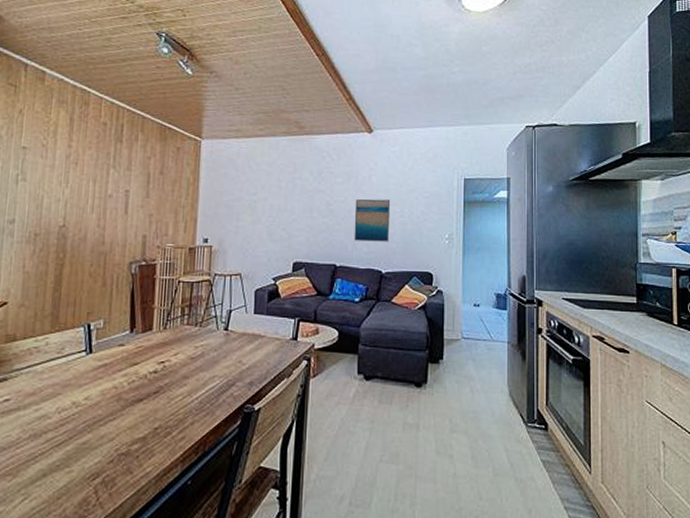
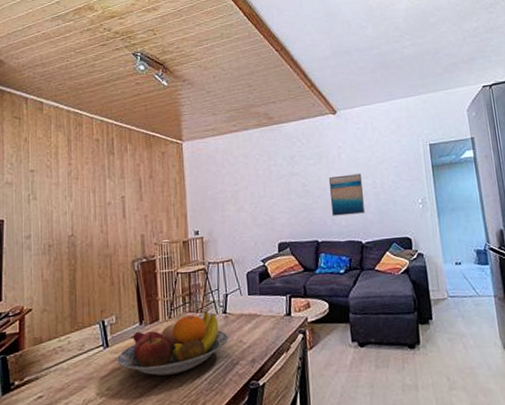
fruit bowl: none [99,326,227,390] -> present [116,311,229,376]

